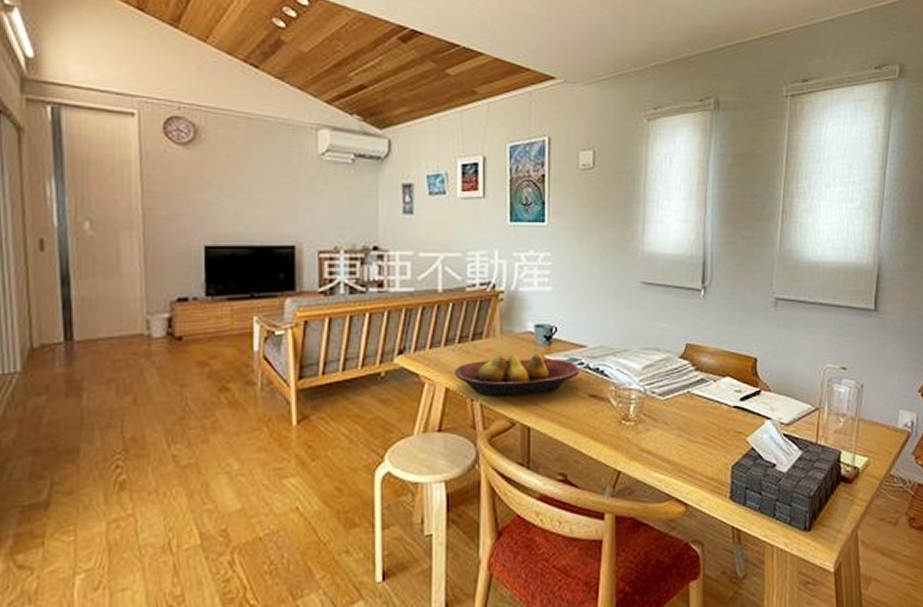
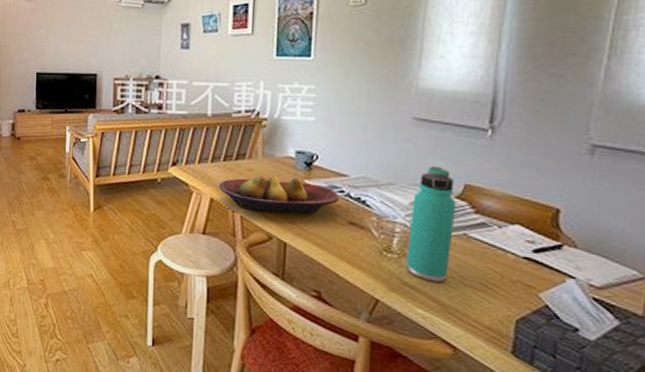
thermos bottle: none [642,329,681,444] -> present [406,166,457,283]

